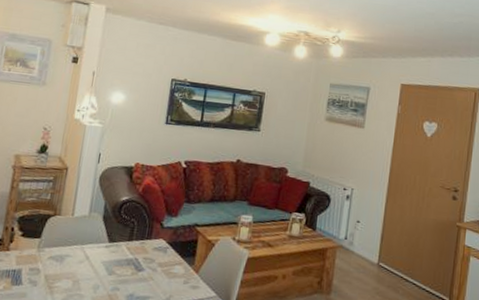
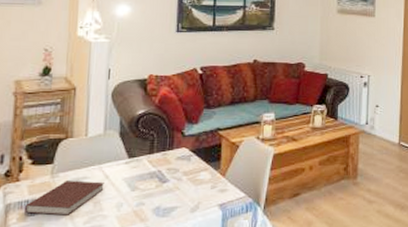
notebook: none [11,256,85,290] -> present [25,180,104,216]

